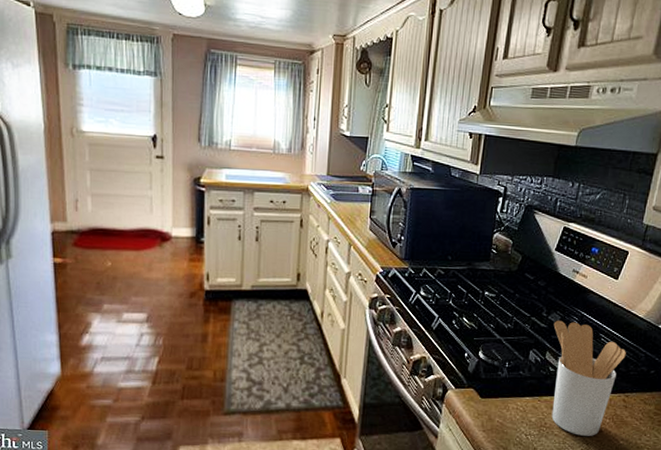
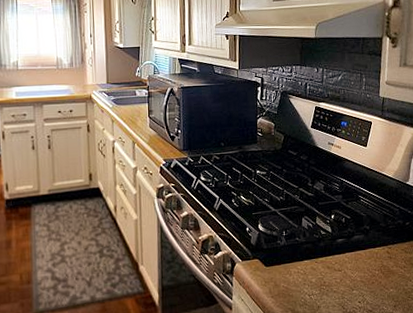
utensil holder: present [551,320,626,436] -> none [319,188,383,290]

